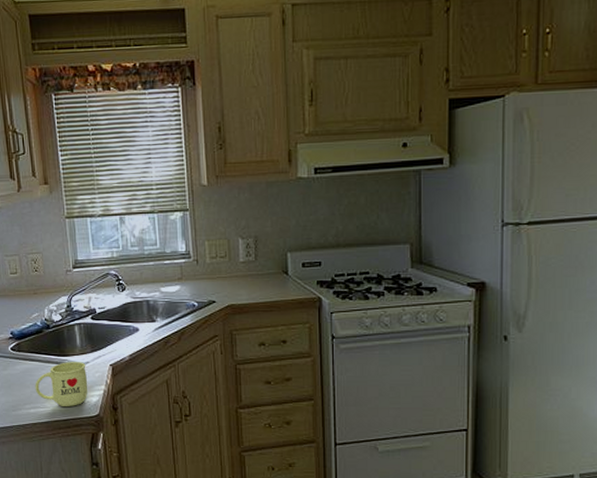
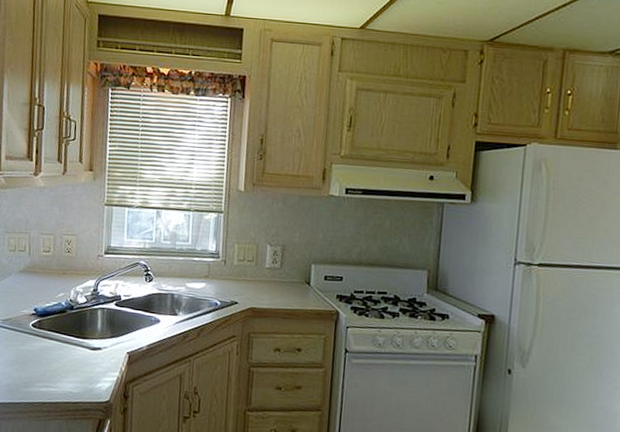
mug: present [35,362,88,408] -> none [49,344,104,390]

